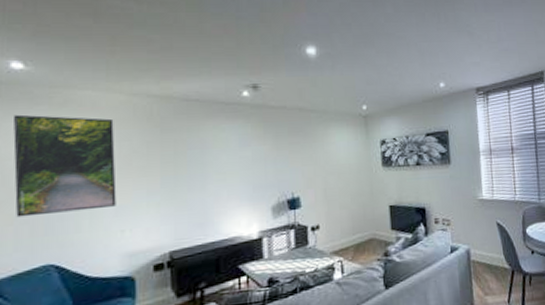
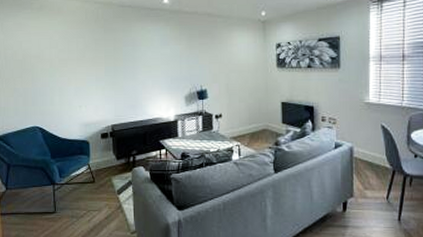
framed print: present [13,114,117,218] -> none [11,16,76,91]

